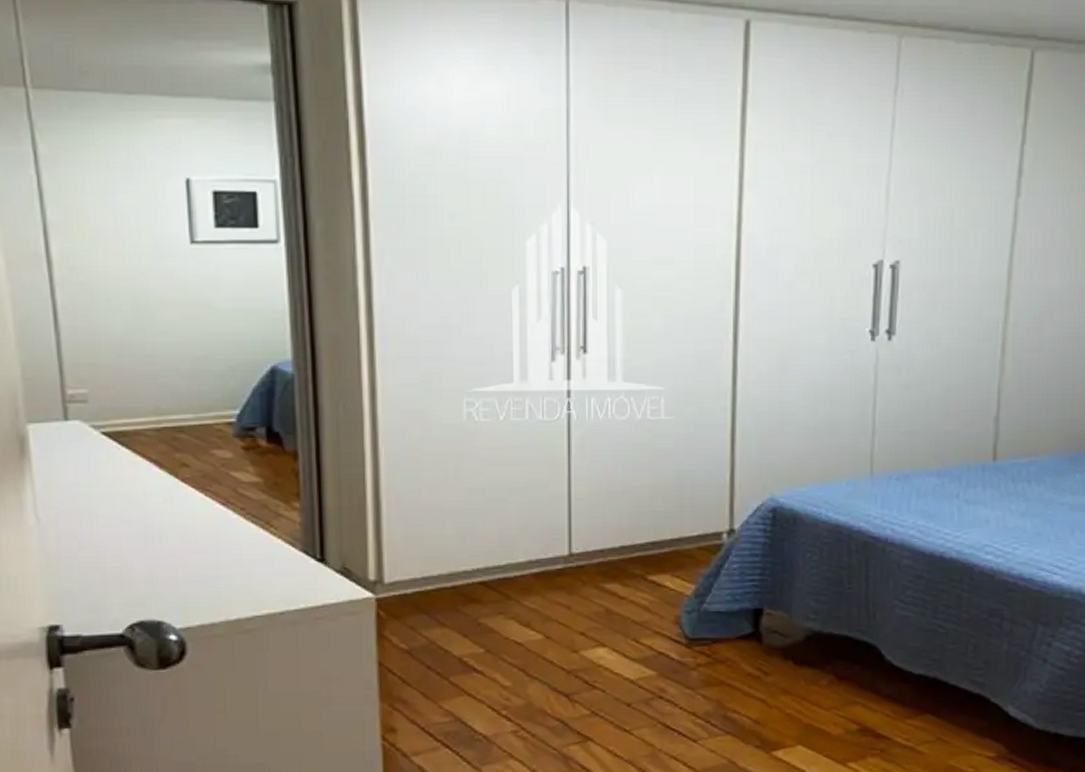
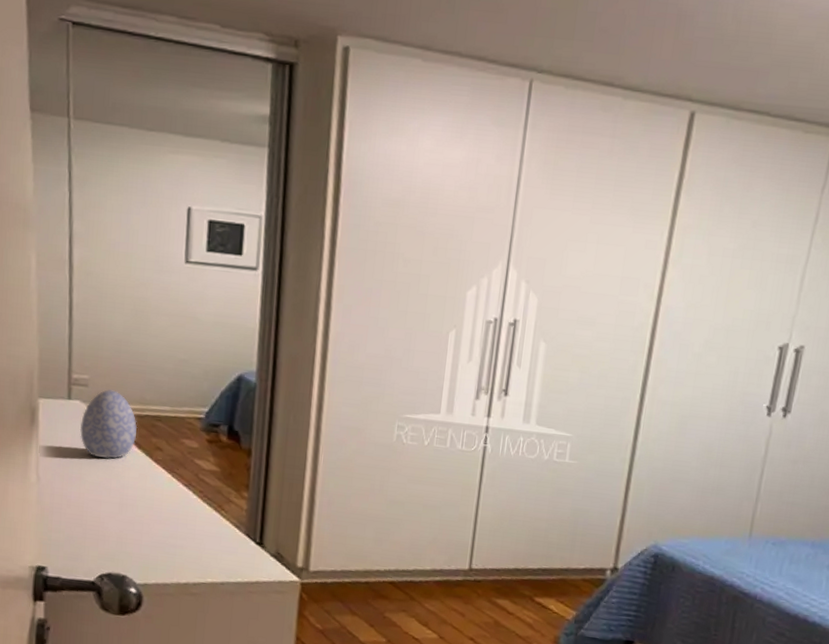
decorative egg: none [84,403,156,485] -> present [80,389,138,459]

